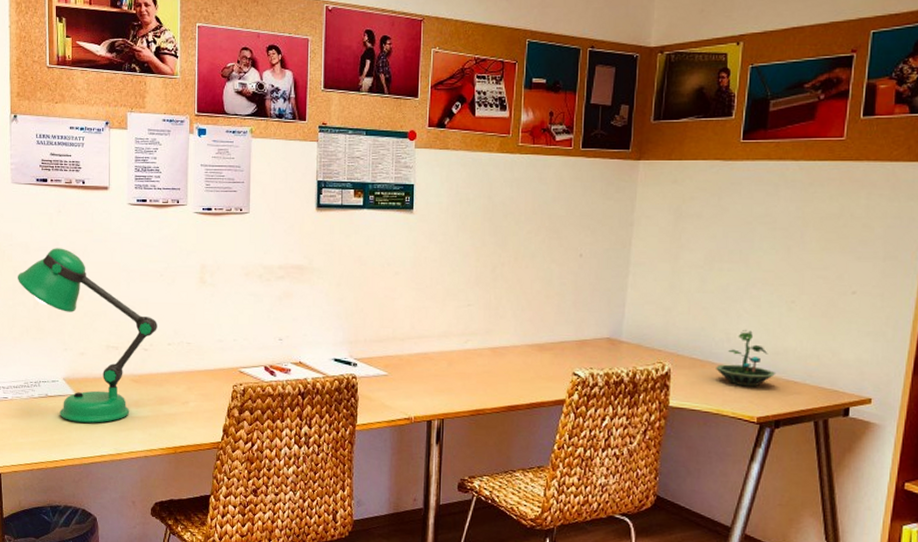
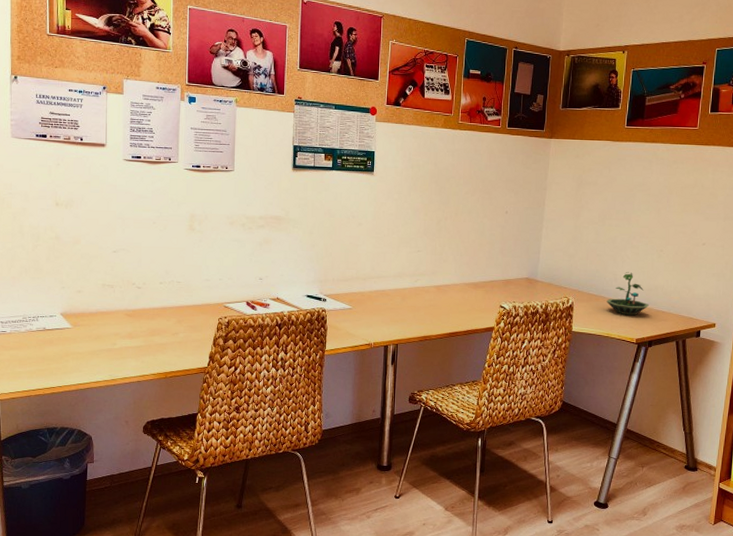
desk lamp: present [18,248,157,423] -> none [17,197,150,353]

